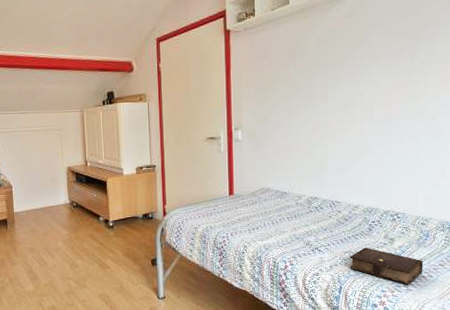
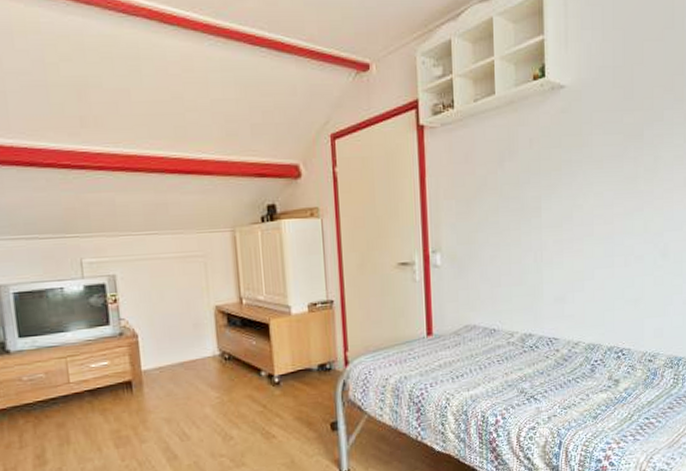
book: present [348,247,424,285] -> none [568,392,651,434]

